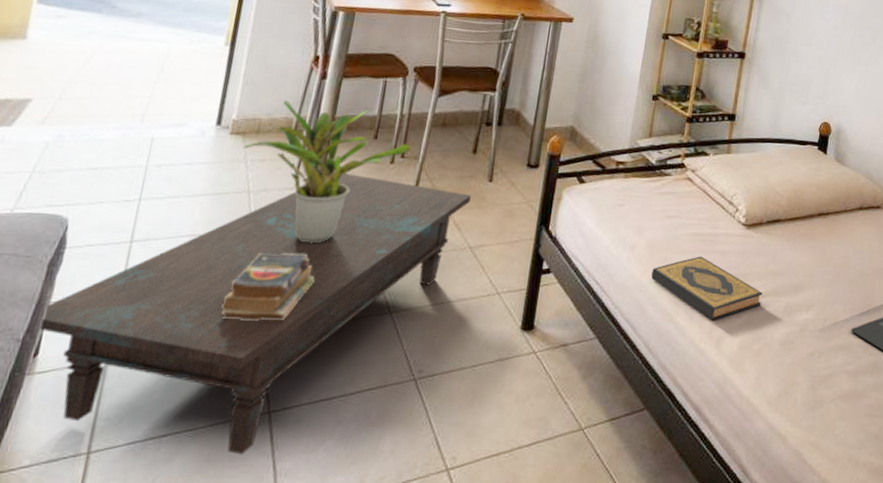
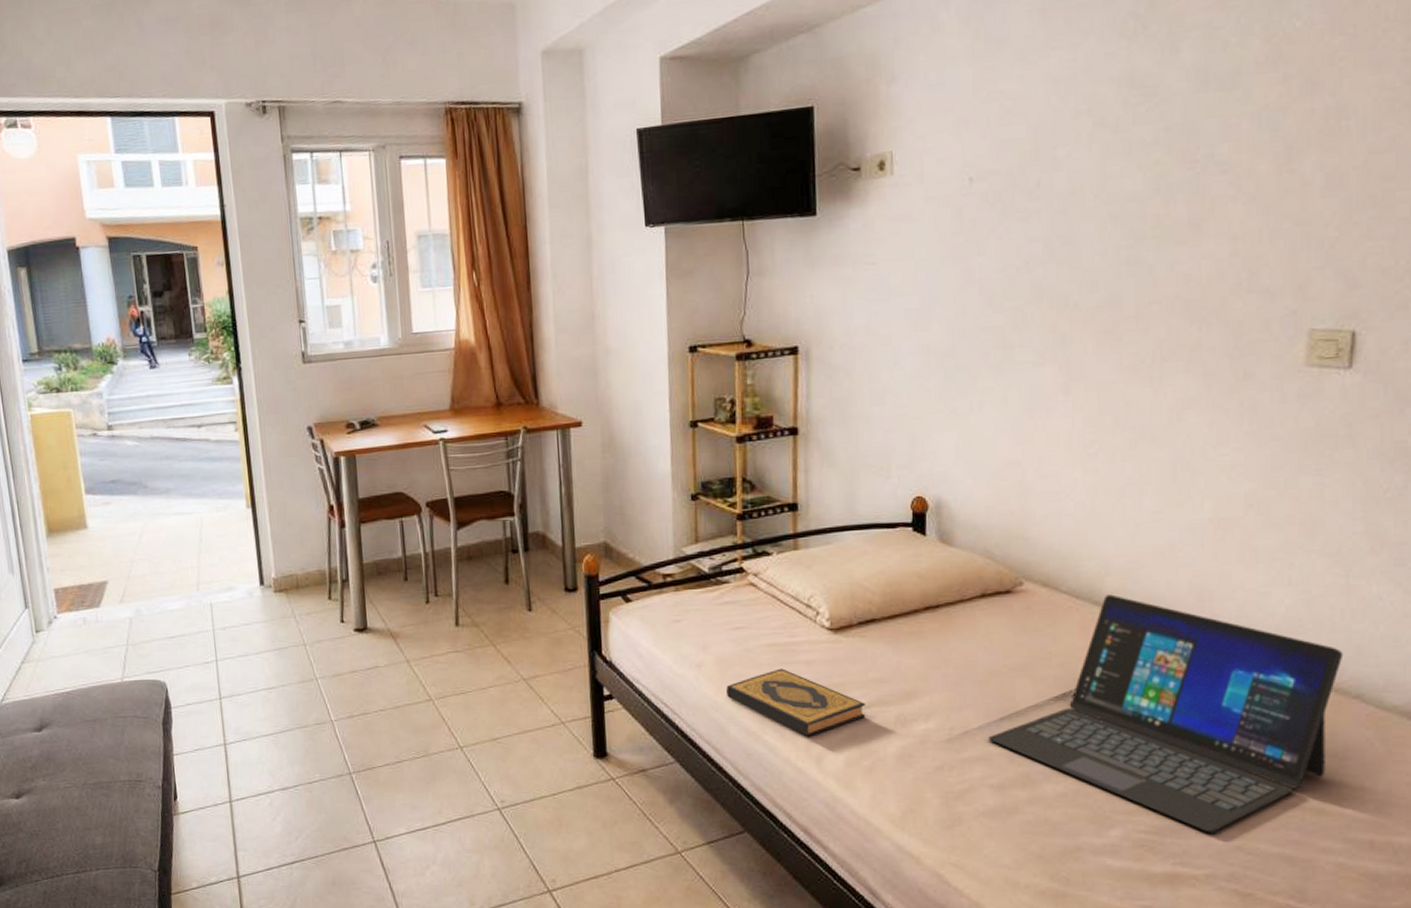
coffee table: present [39,173,471,455] -> none [171,618,514,879]
books: present [220,252,315,321] -> none [308,697,384,762]
potted plant: present [243,100,411,244] -> none [288,550,442,688]

